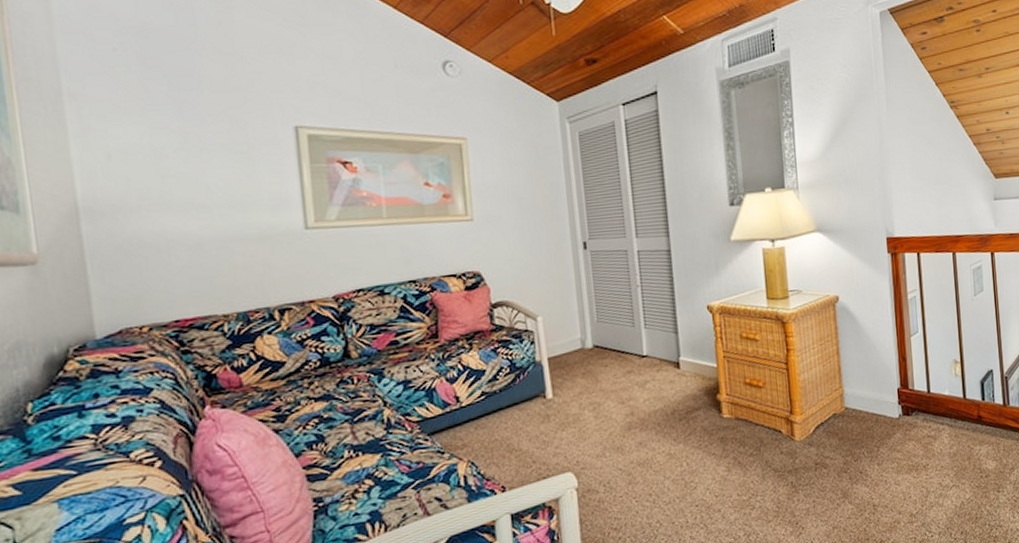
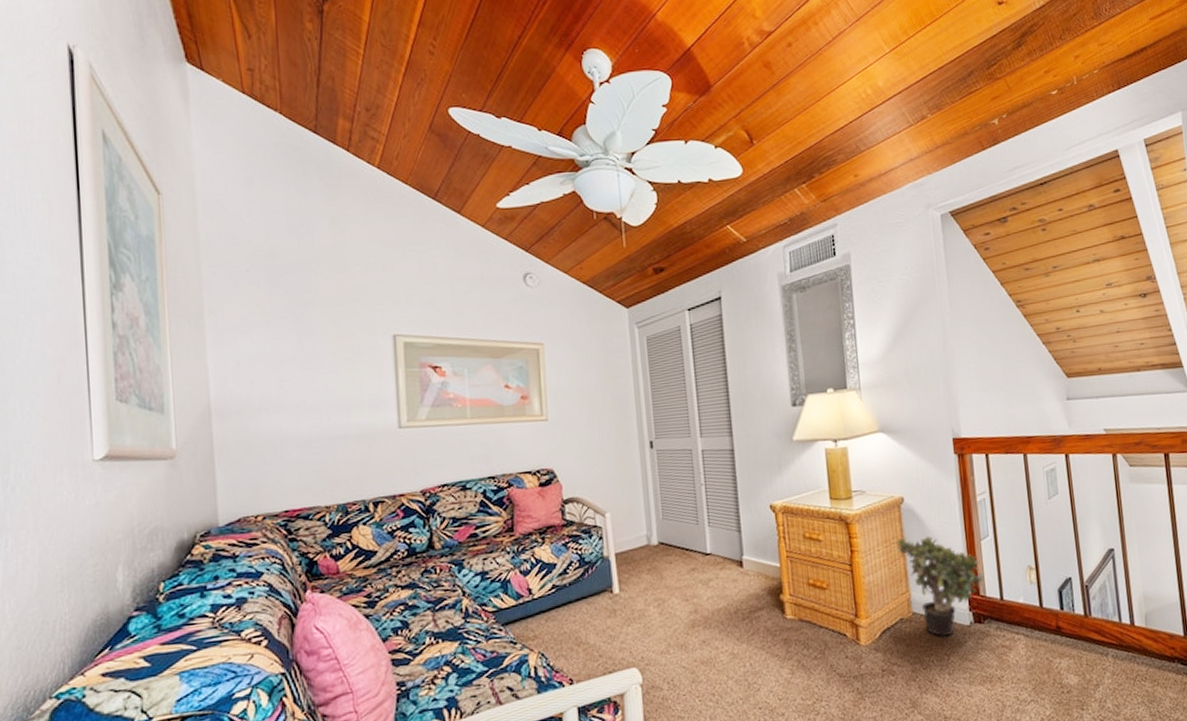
potted plant: none [830,334,912,430] -> present [895,536,984,637]

